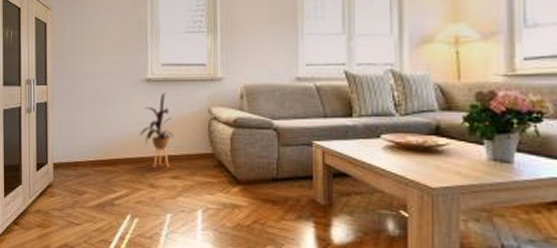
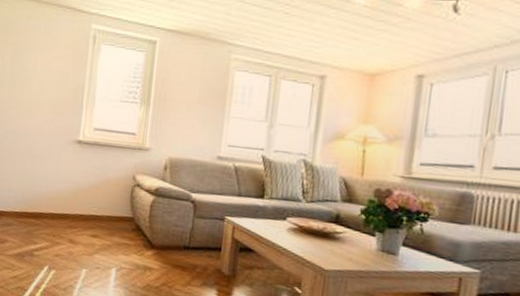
house plant: present [139,93,173,169] -> none [65,156,98,226]

